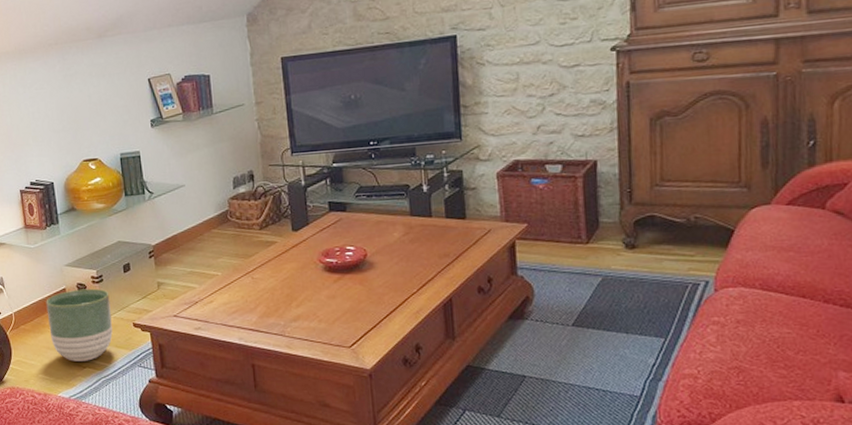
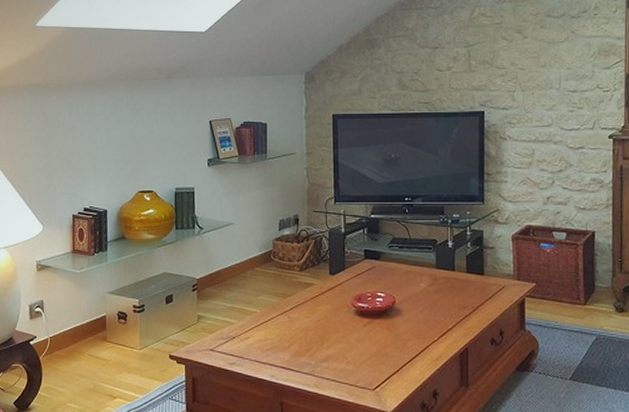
planter: present [46,288,113,361] -> none [84,317,149,391]

